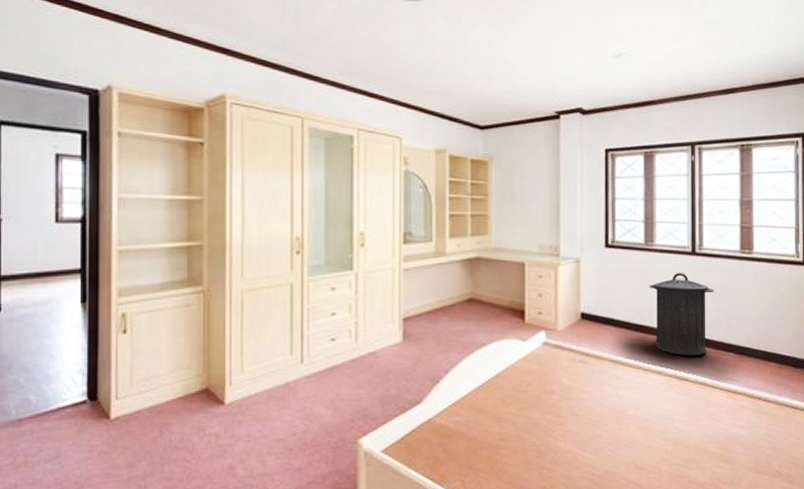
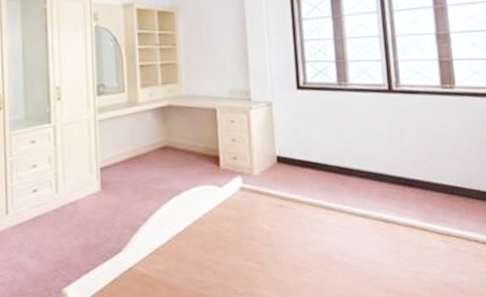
trash can: present [649,273,714,357] -> none [346,111,416,198]

